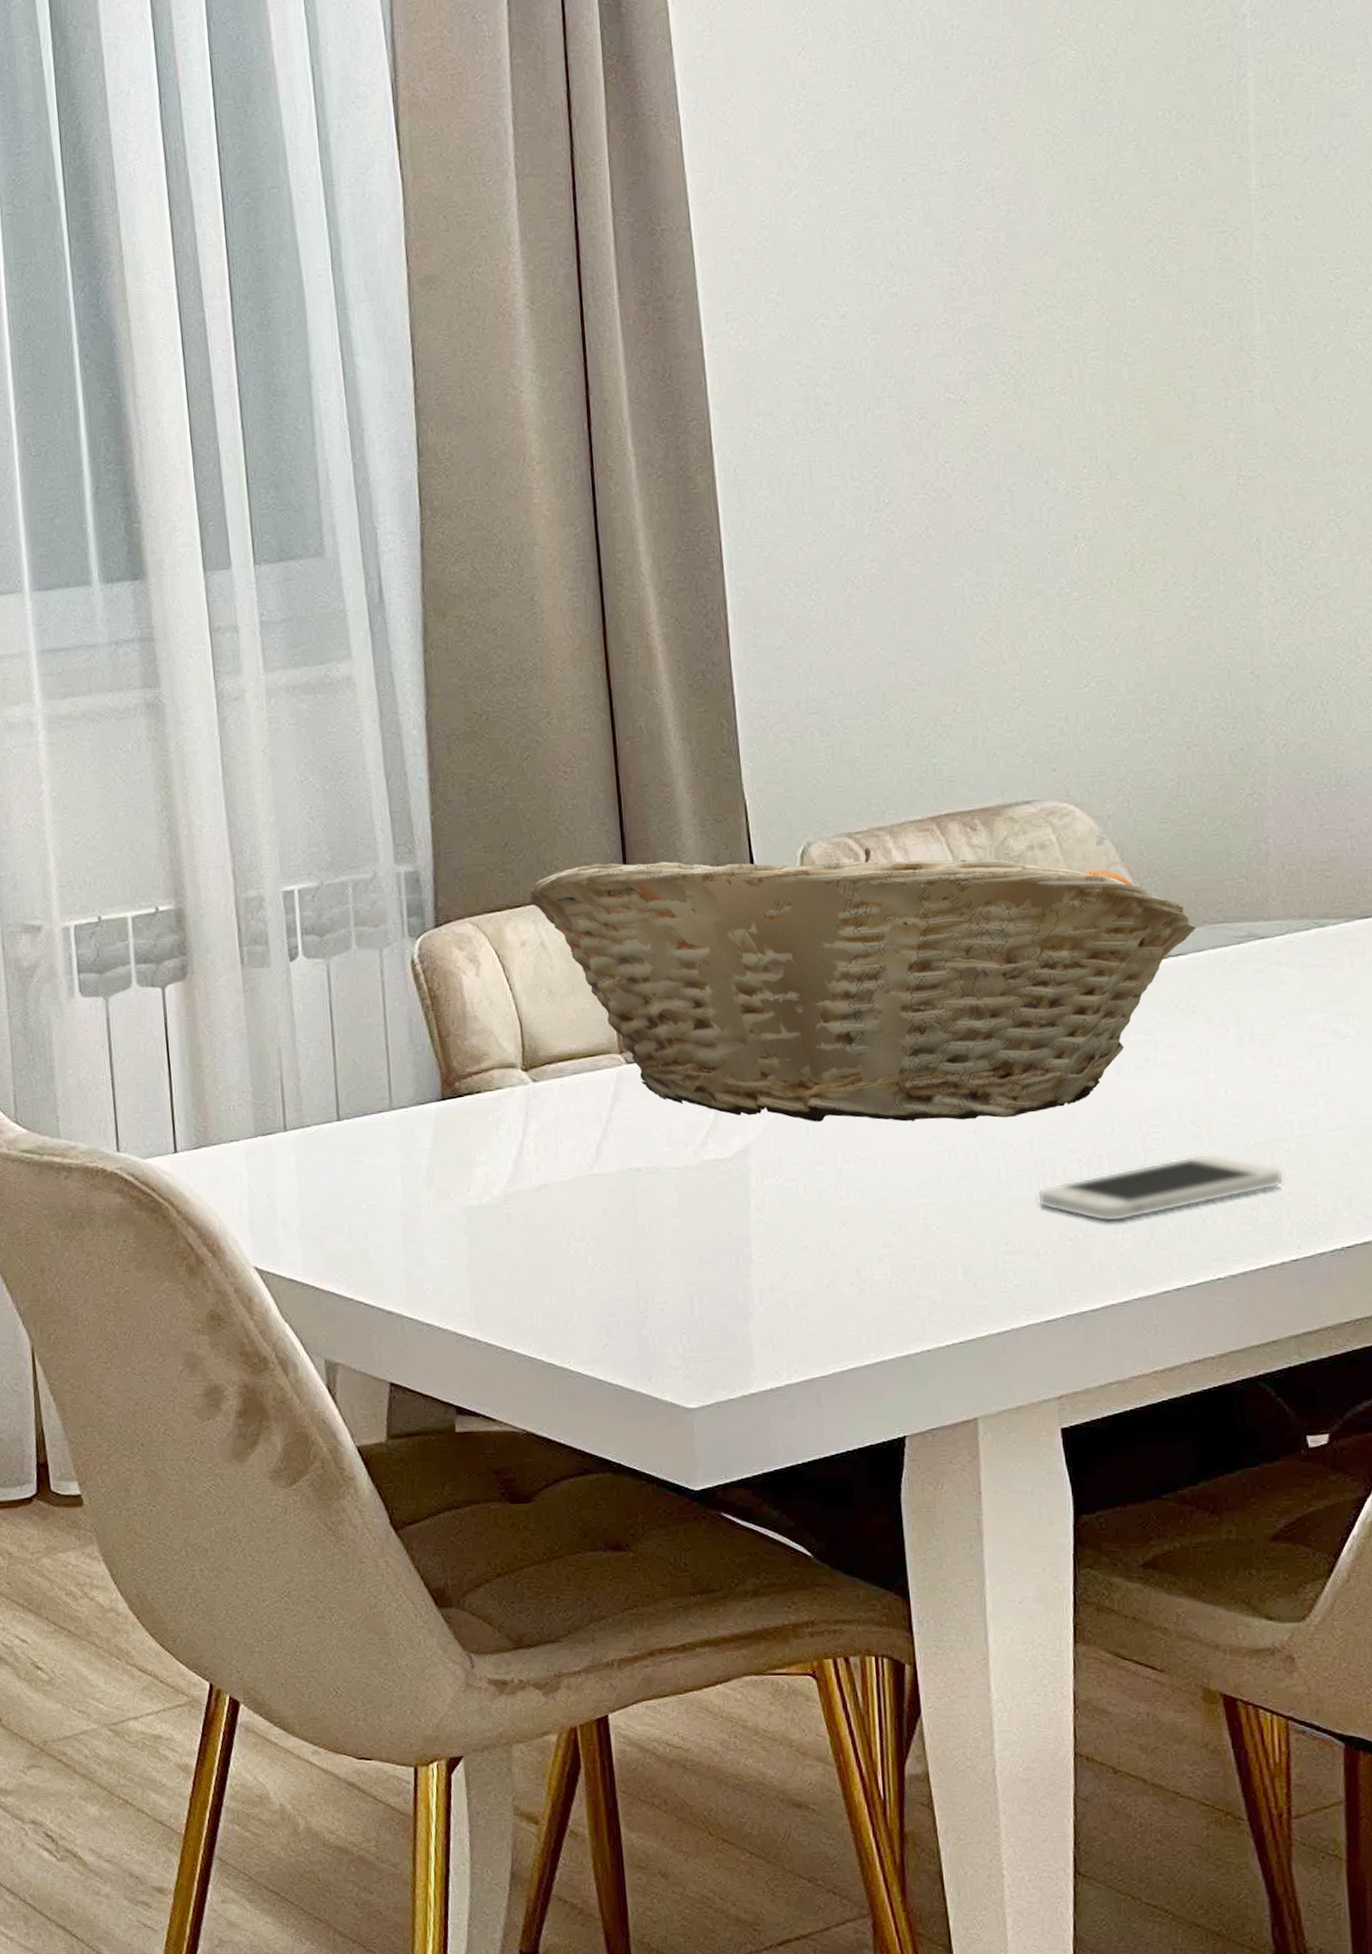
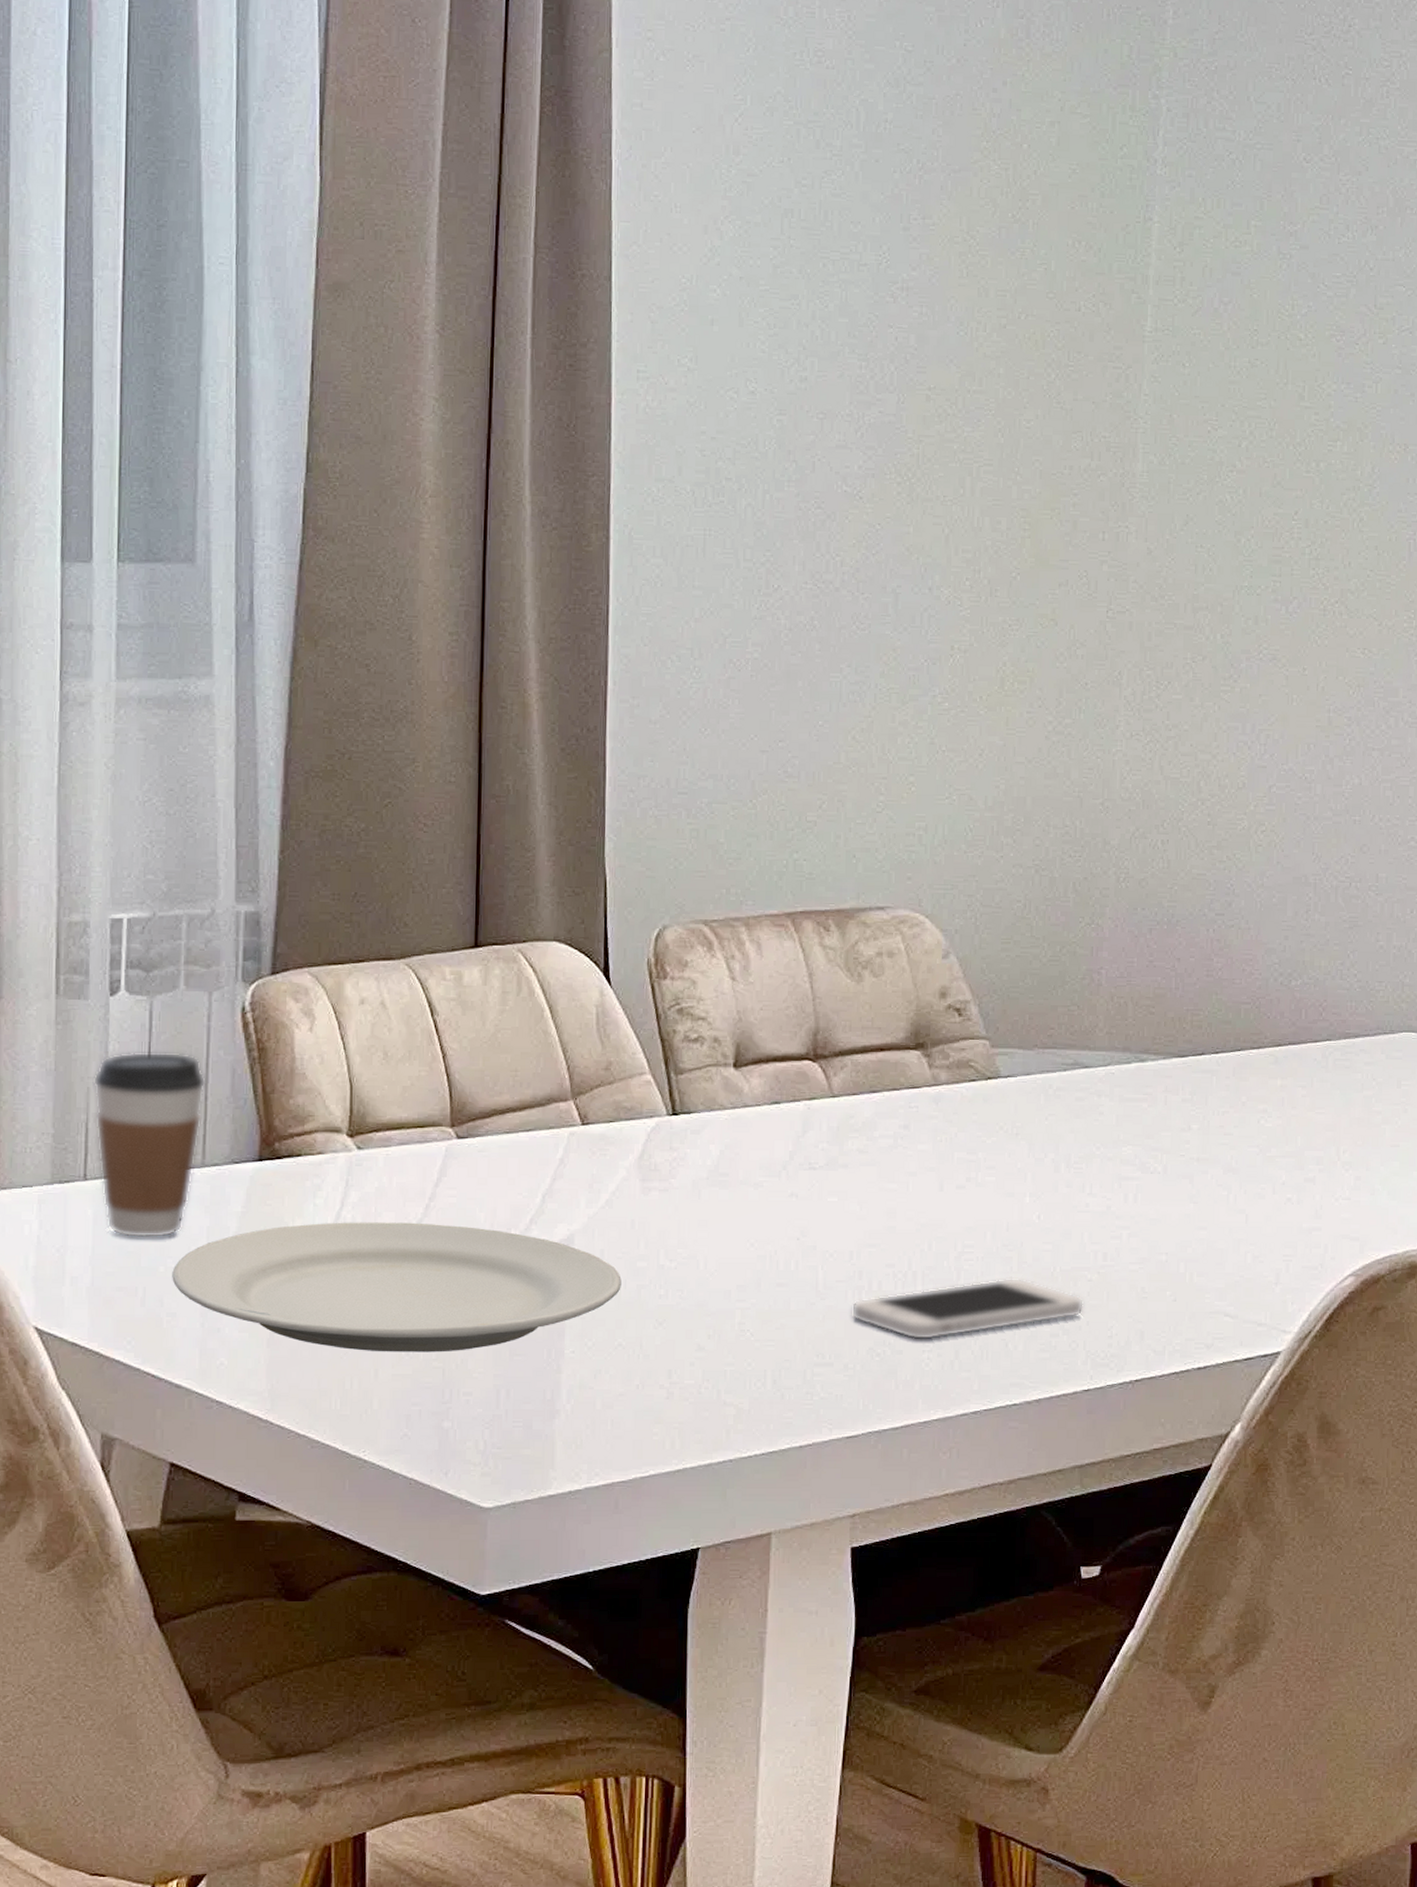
coffee cup: none [282,1007,386,1181] -> present [92,1052,206,1238]
plate: none [373,1145,802,1269] -> present [172,1222,622,1352]
fruit basket: present [528,848,1197,1122] -> none [373,924,1028,1226]

